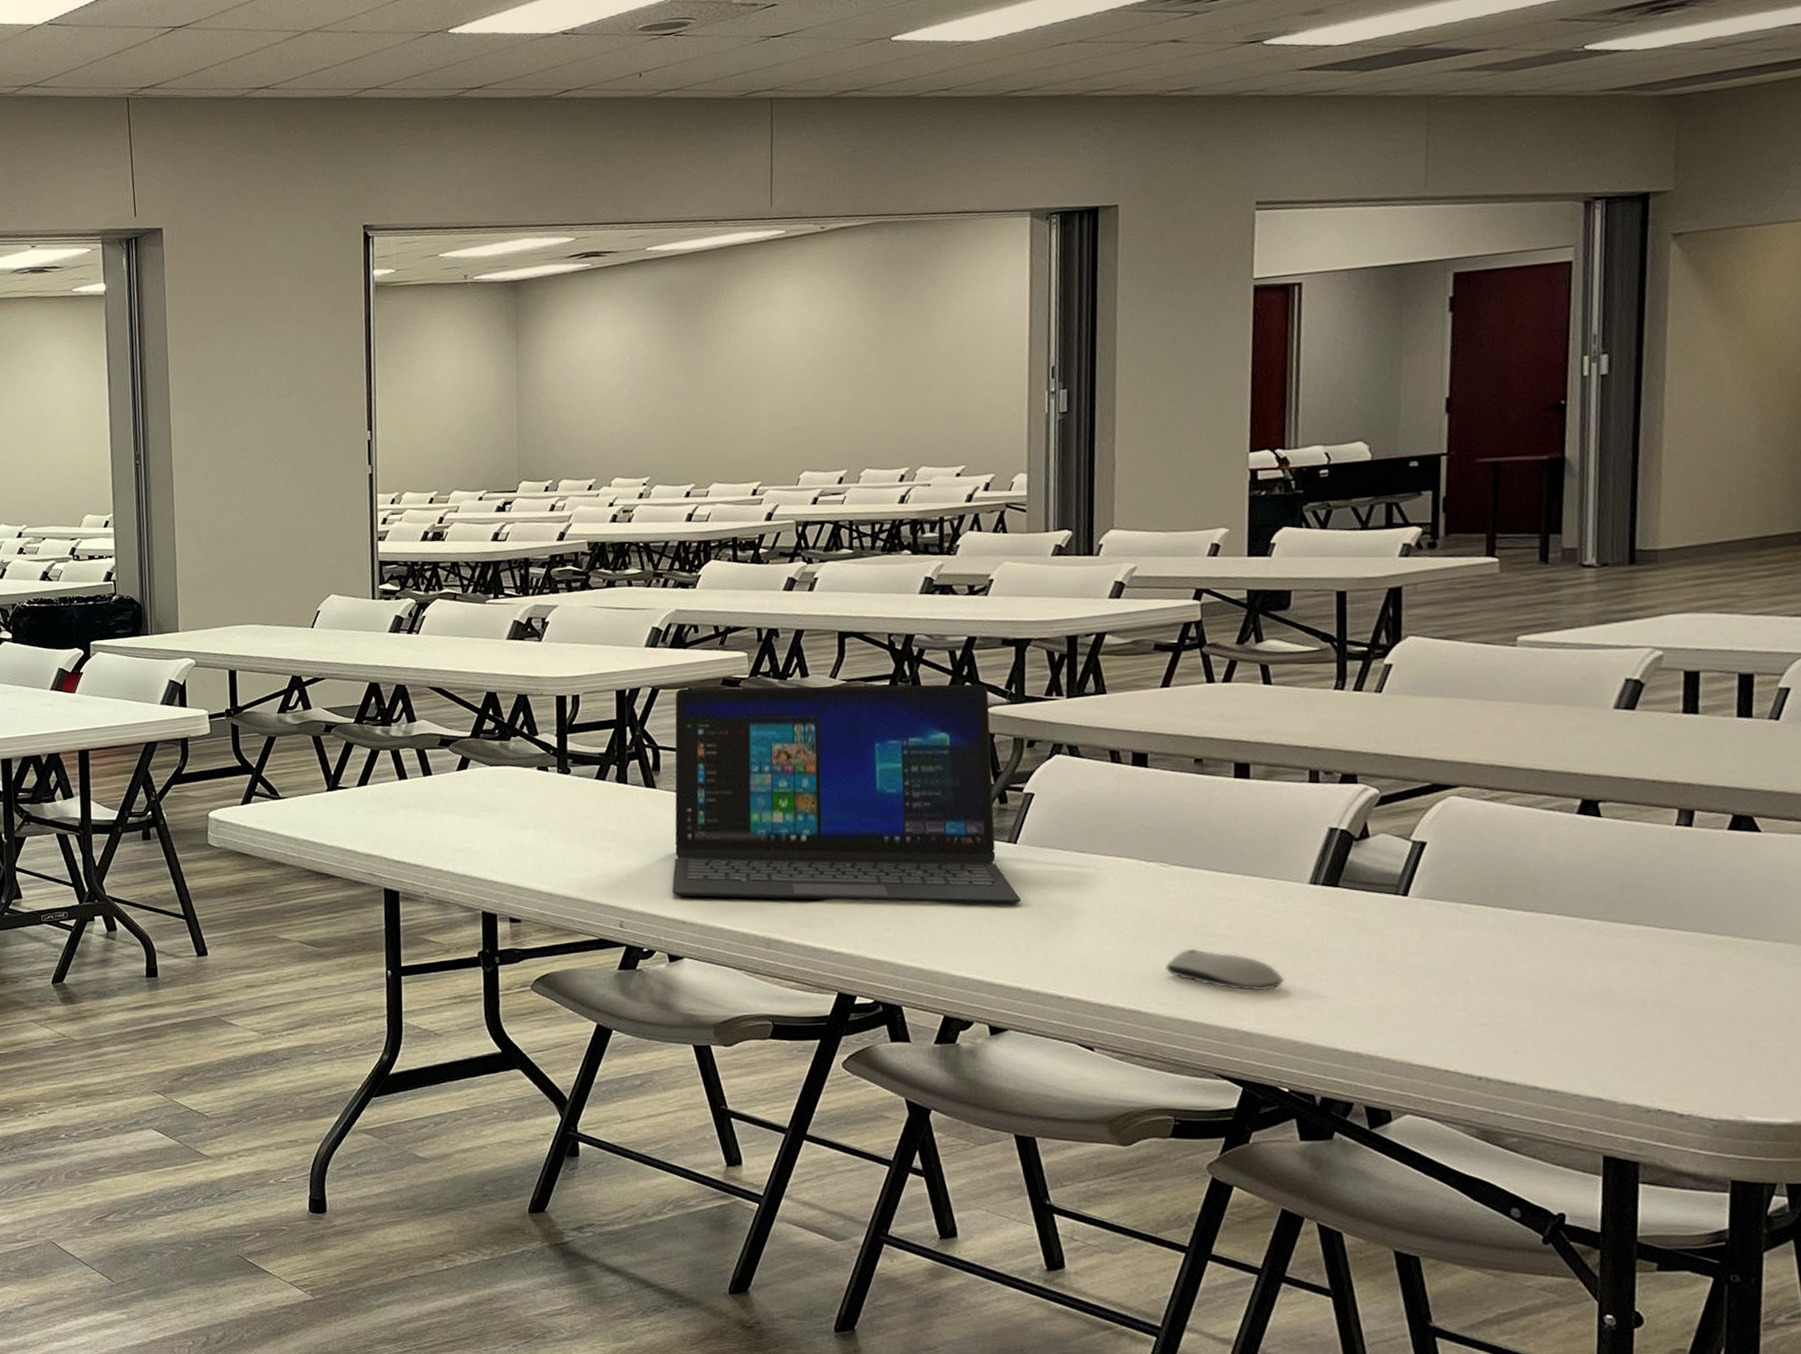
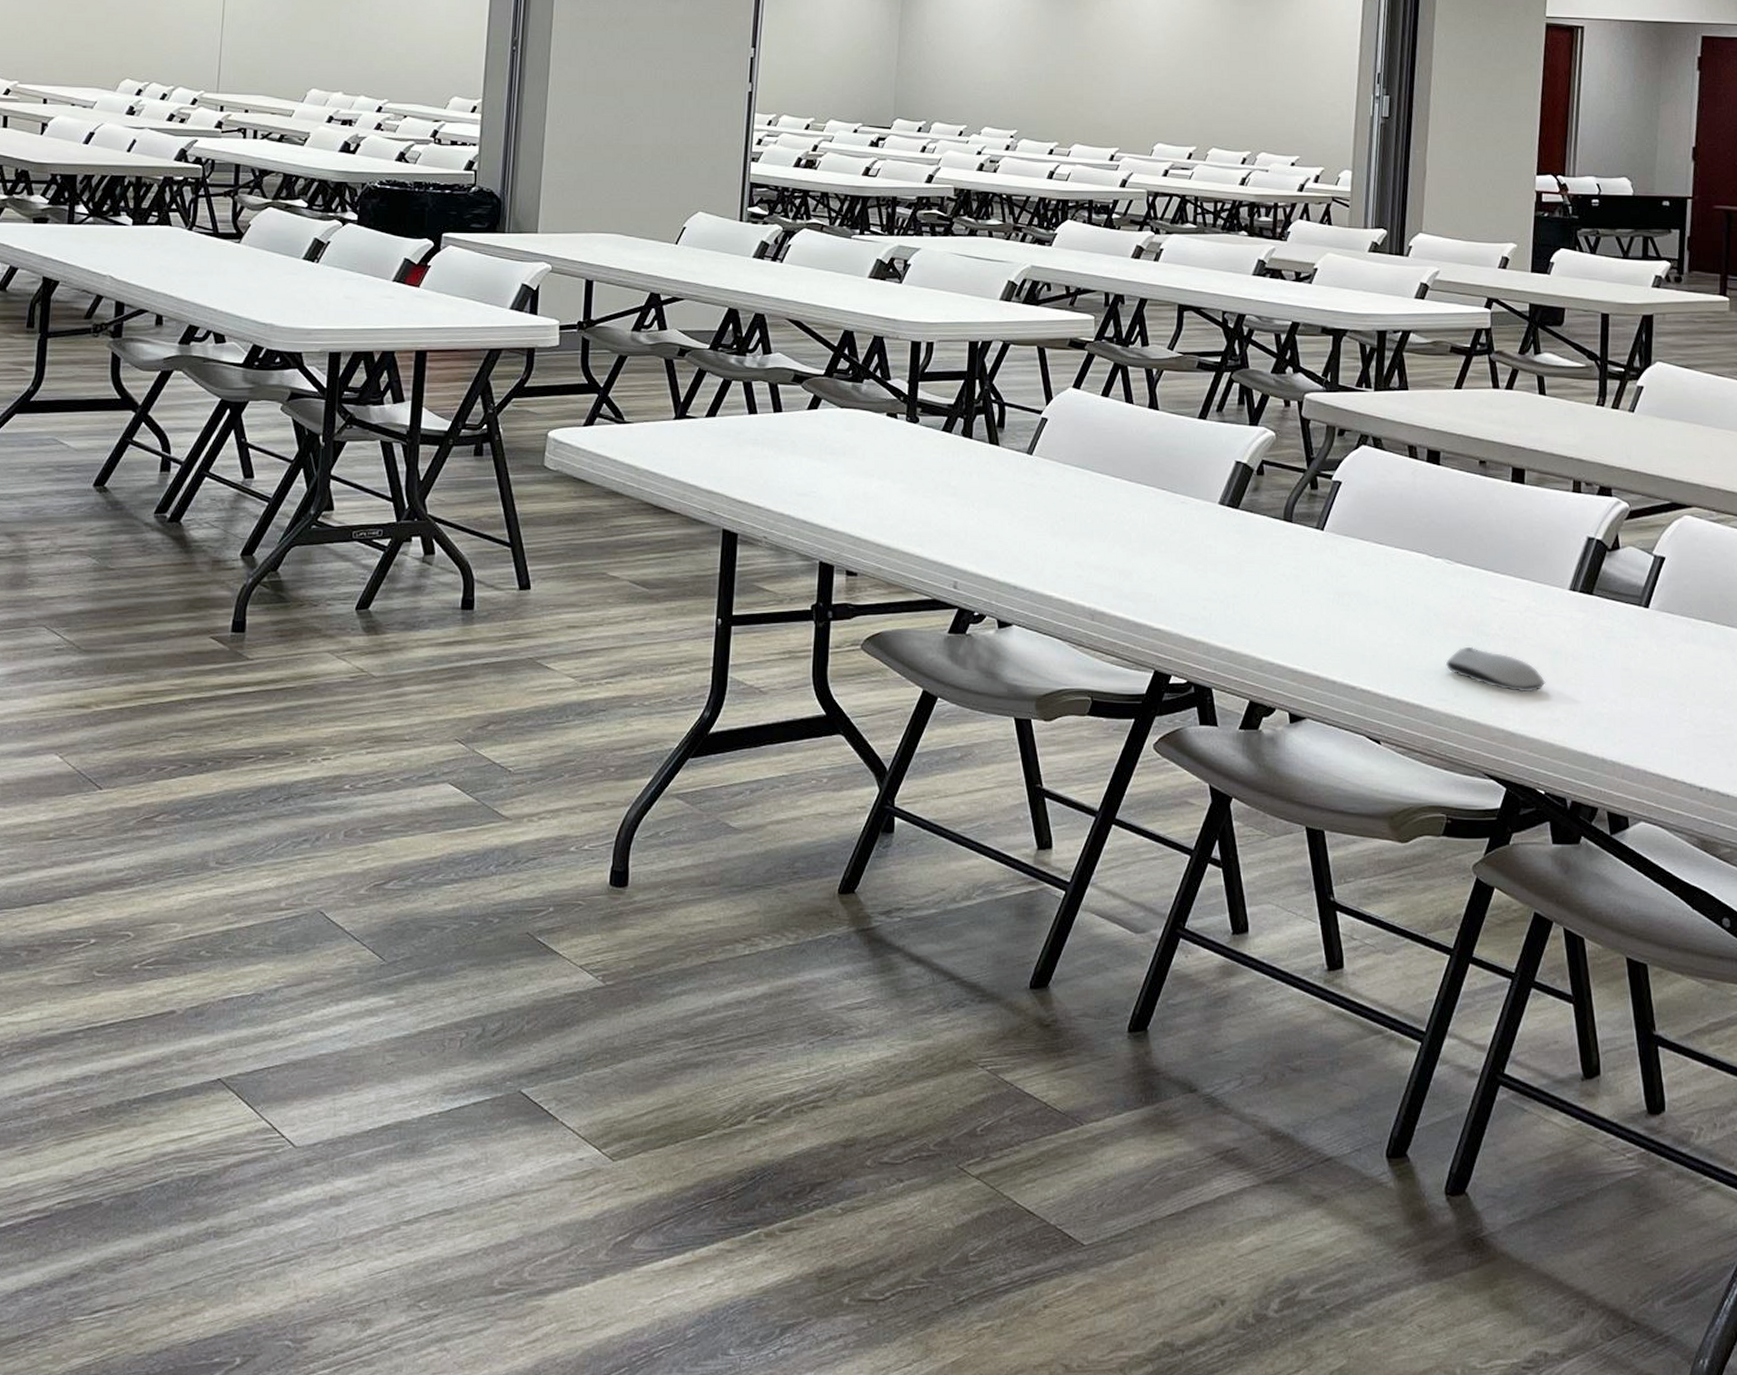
laptop: present [672,684,1022,905] -> none [1007,346,1325,591]

